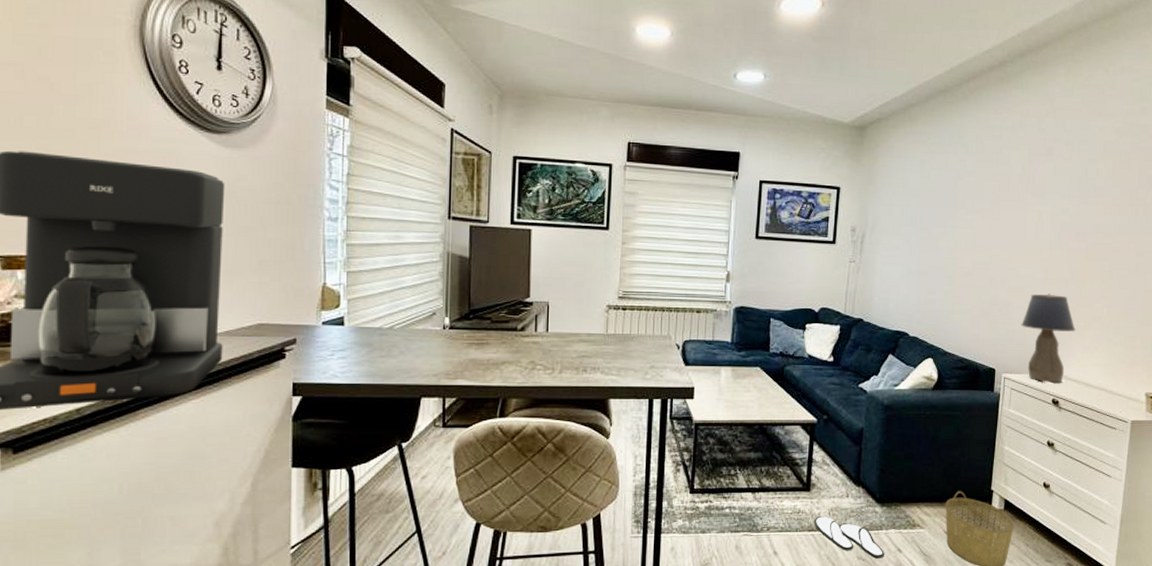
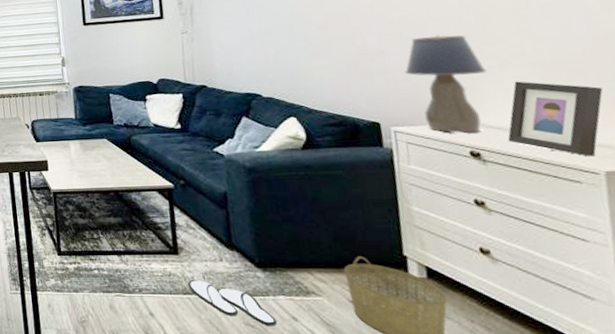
picture frame: none [1078,341,1143,408] -> present [507,81,604,157]

